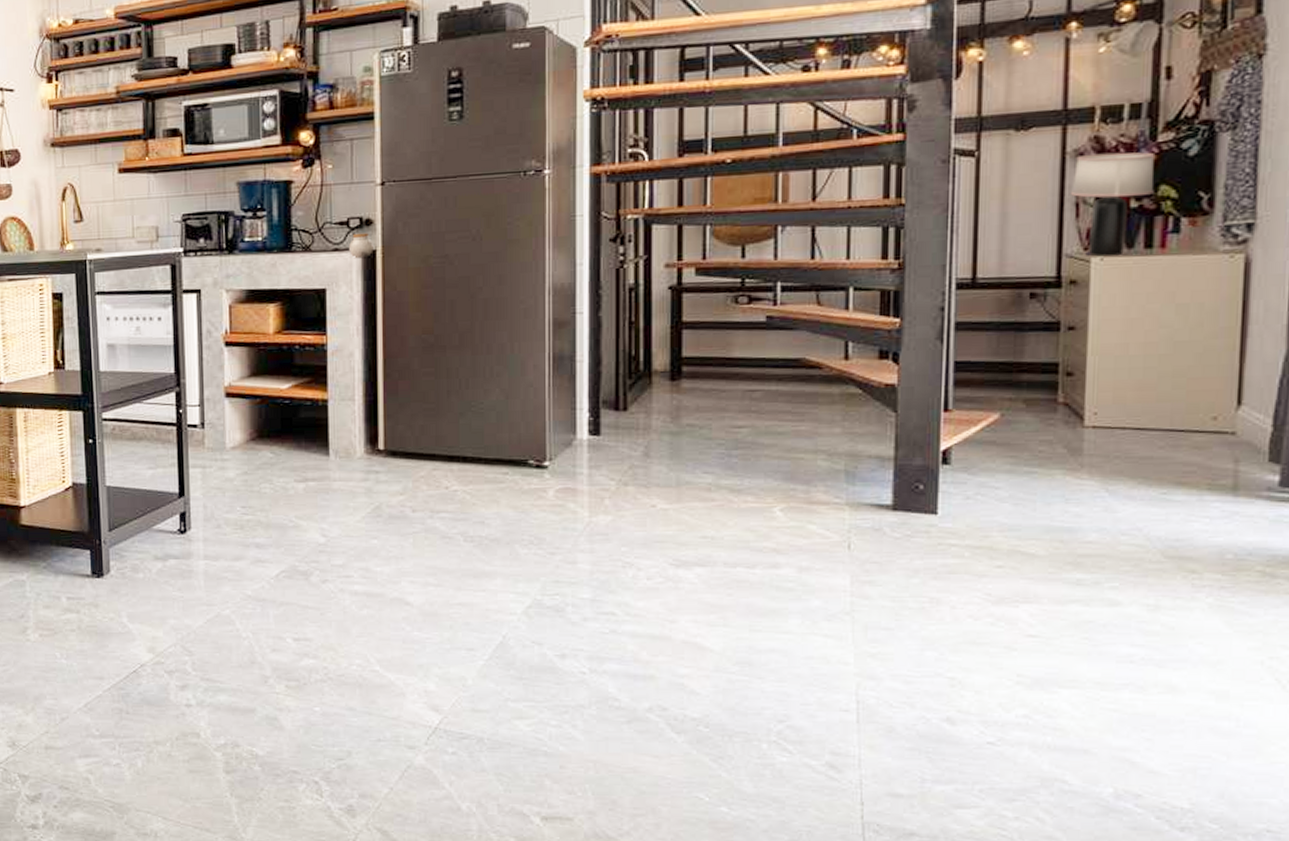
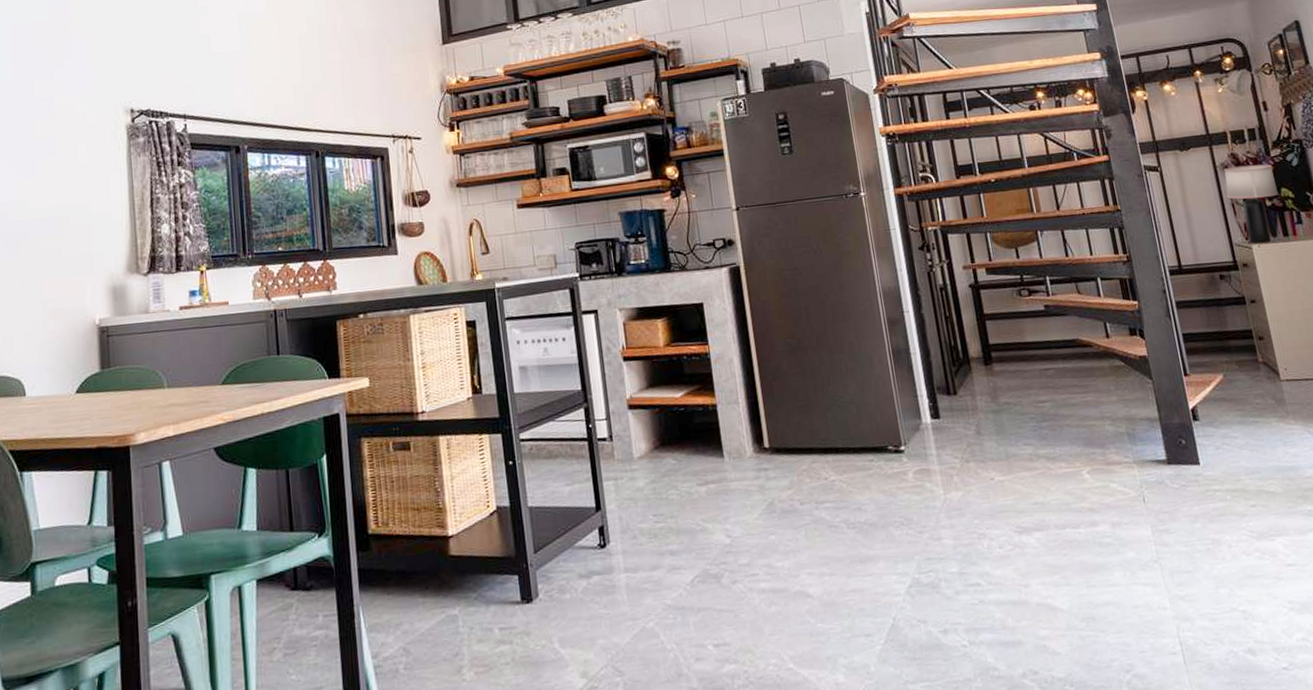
jar: present [349,233,373,259] -> none [717,251,738,275]

